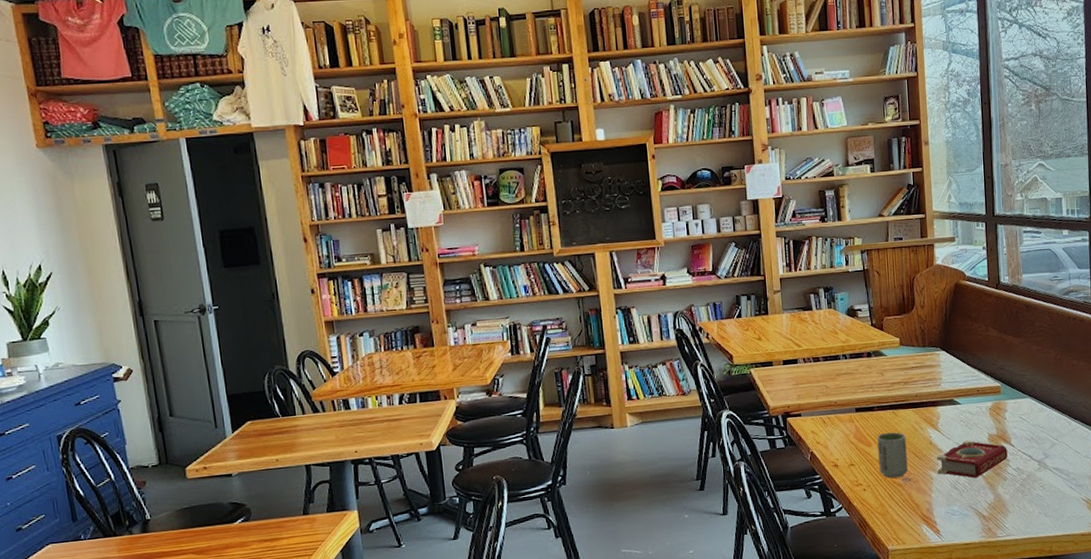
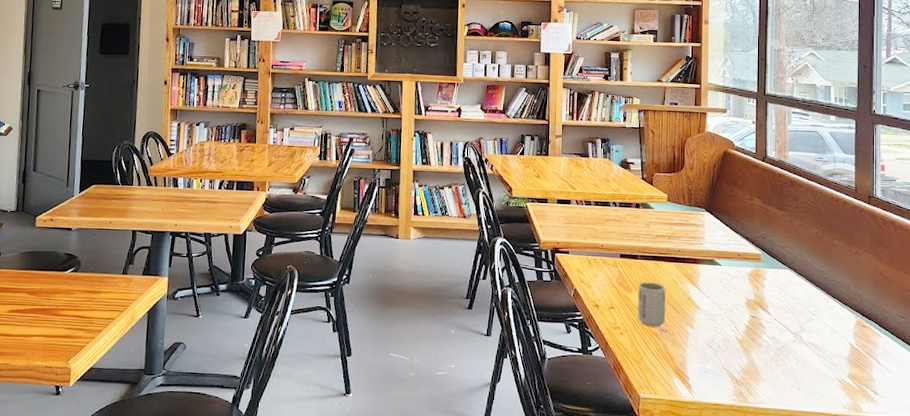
book: present [937,440,1008,478] -> none [694,302,764,340]

